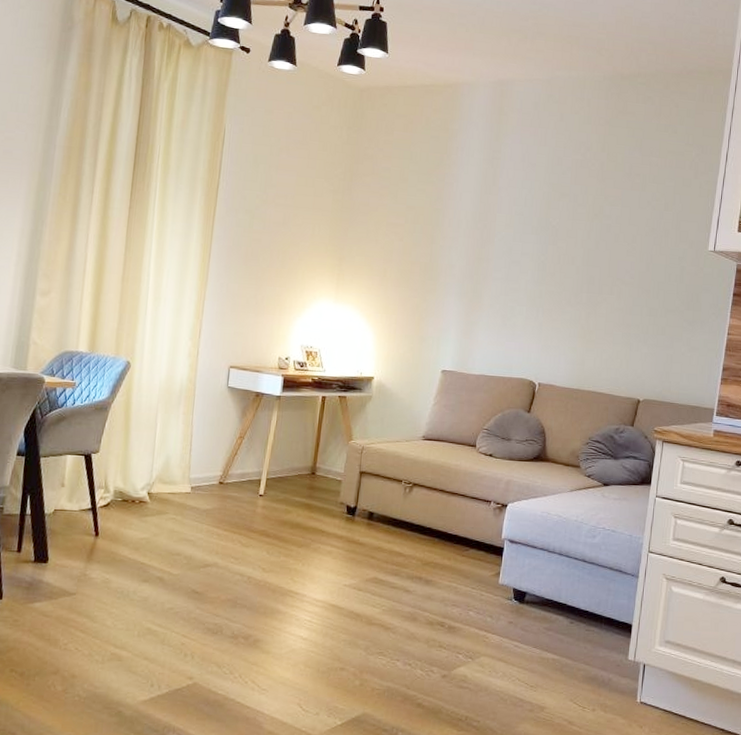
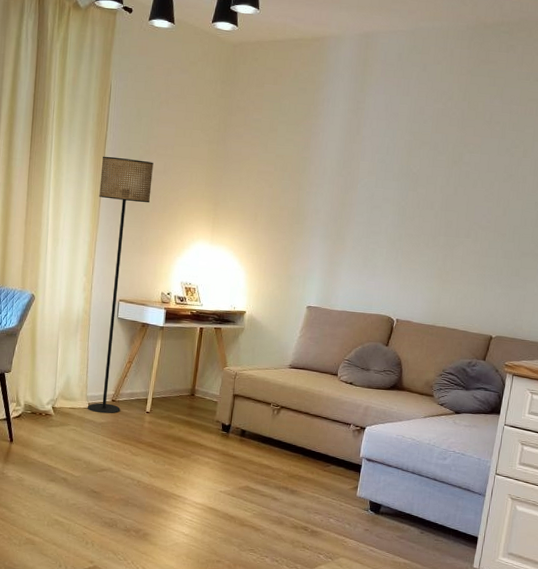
floor lamp: none [189,205,271,499] -> present [87,156,154,414]

